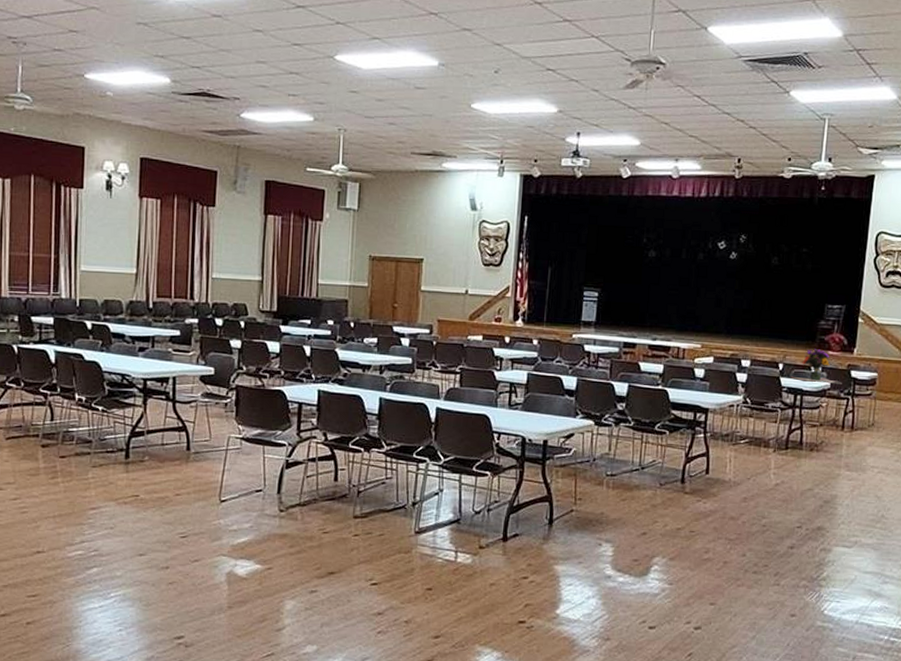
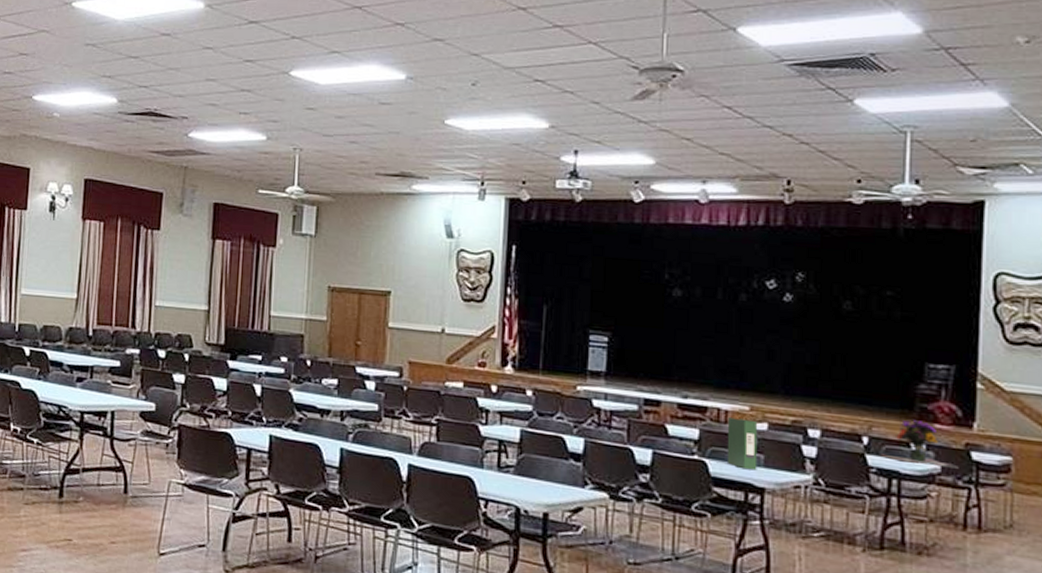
binder: none [683,354,706,395] -> present [727,417,758,471]

